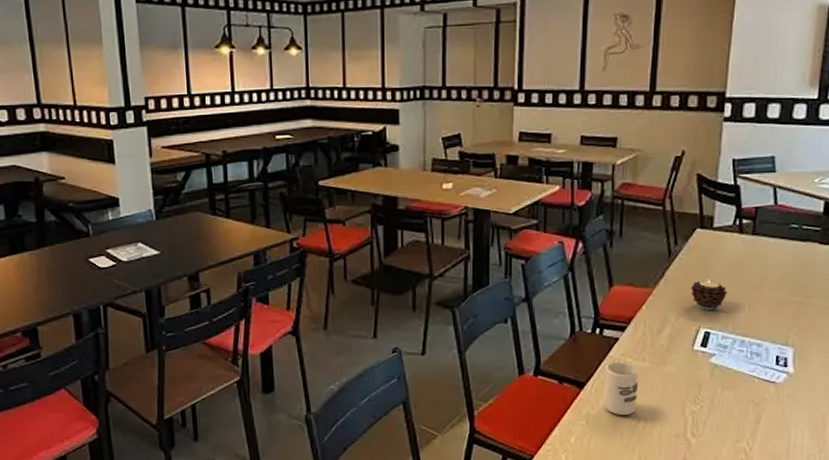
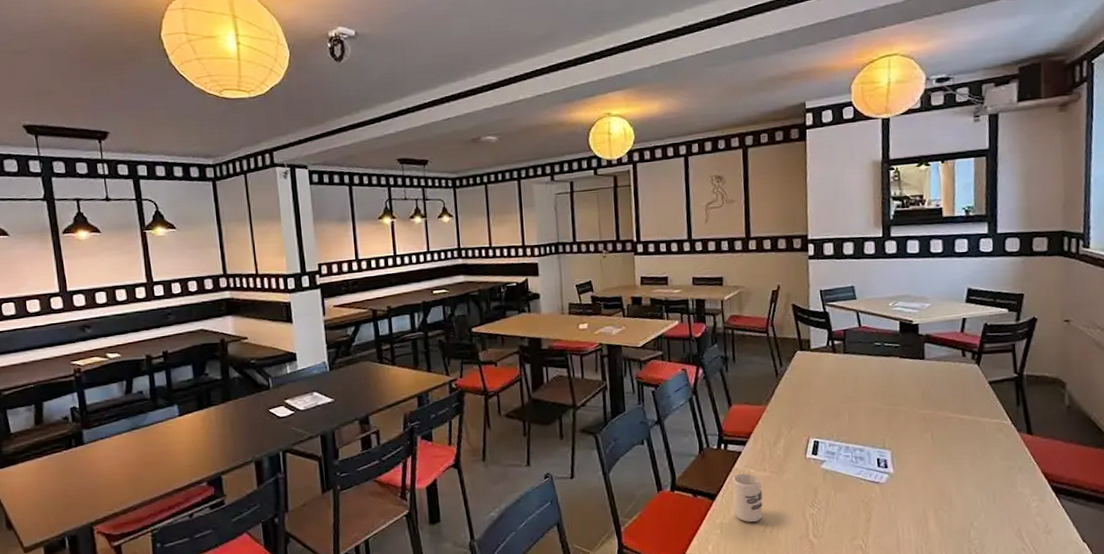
candle: present [690,280,727,310] -> none [797,395,829,422]

